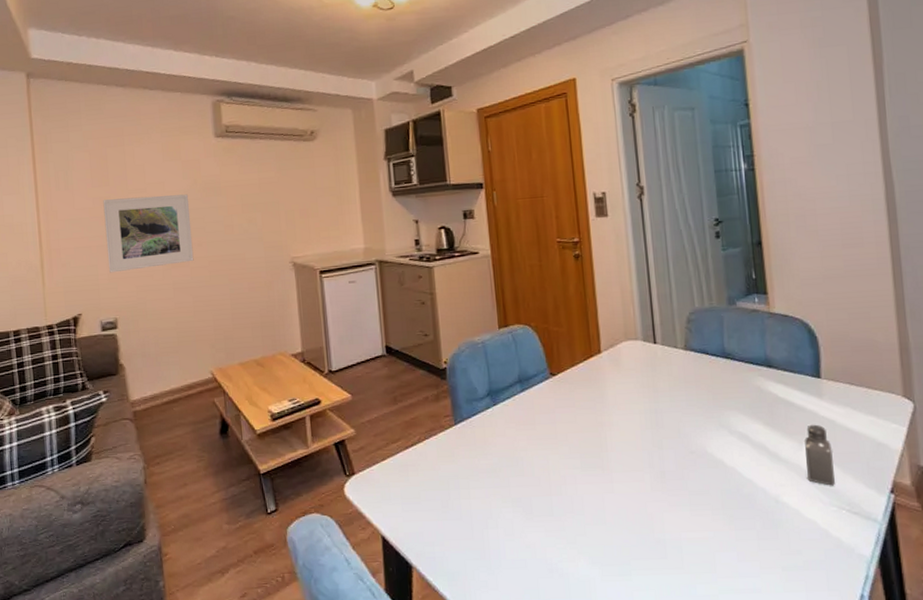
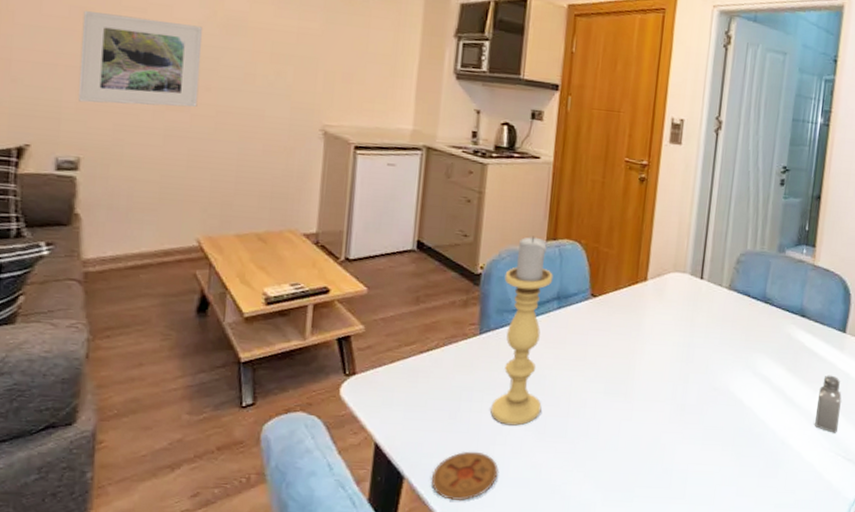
coaster: none [436,536,497,586] -> present [431,451,499,501]
candle holder: none [467,326,525,509] -> present [490,236,553,426]

